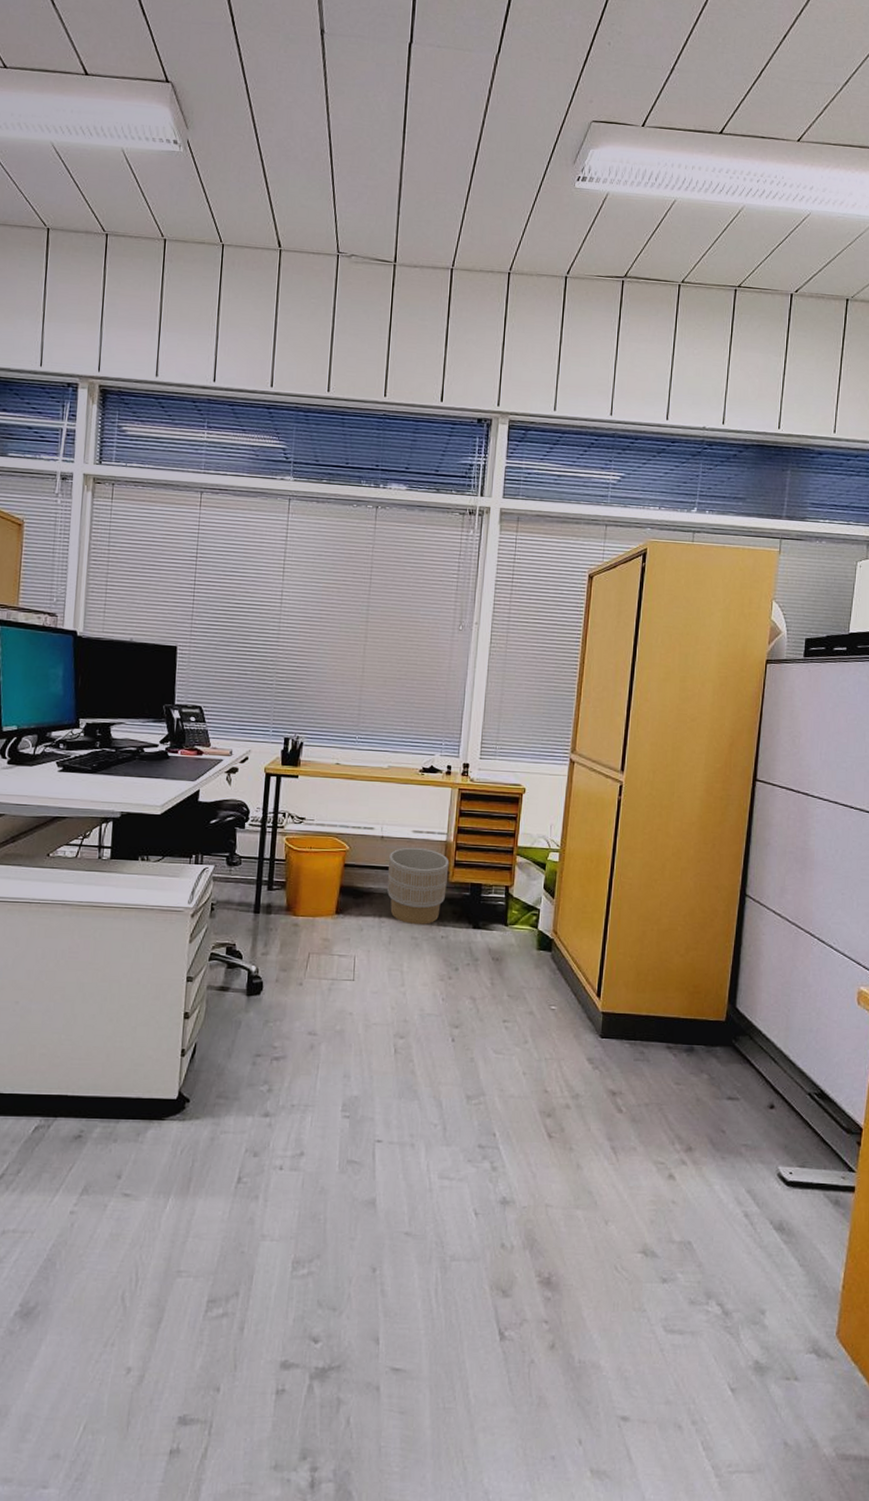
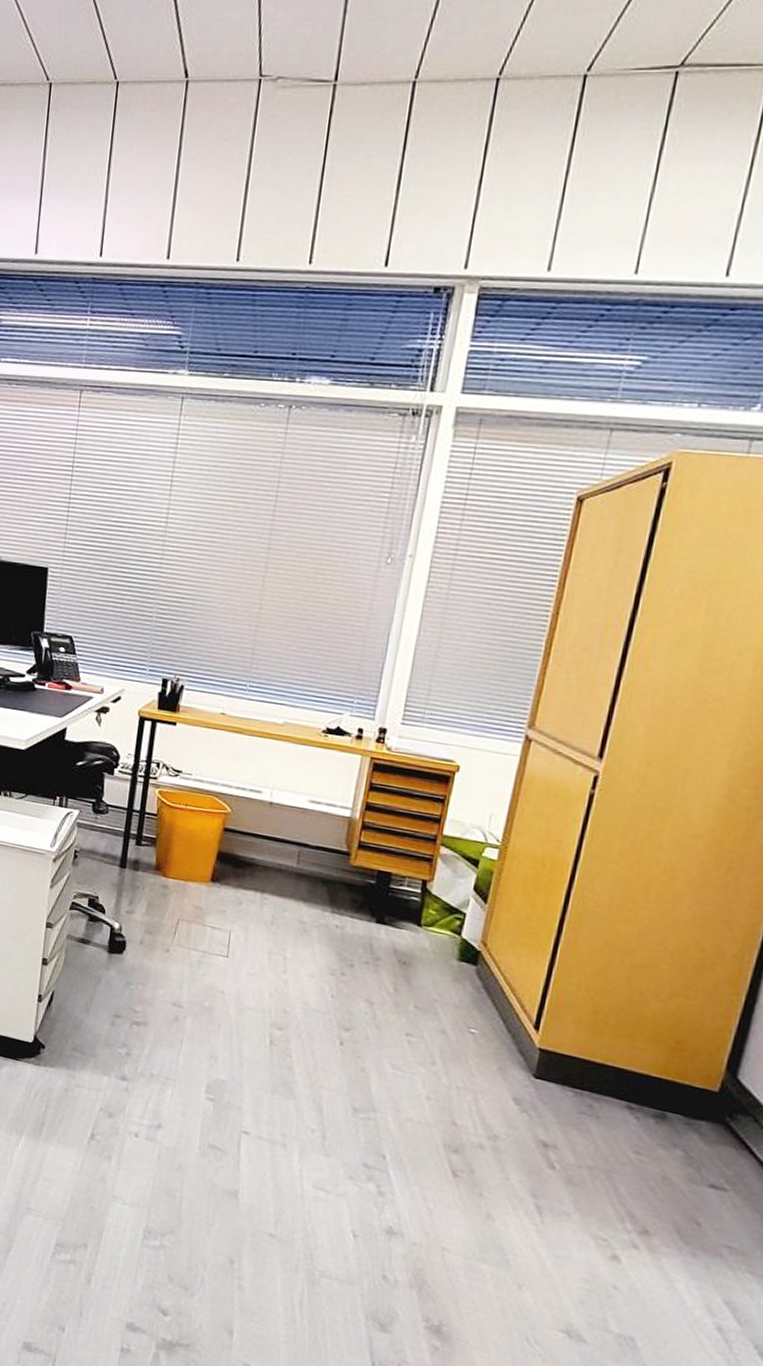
planter: present [387,847,450,925] -> none [273,818,353,910]

